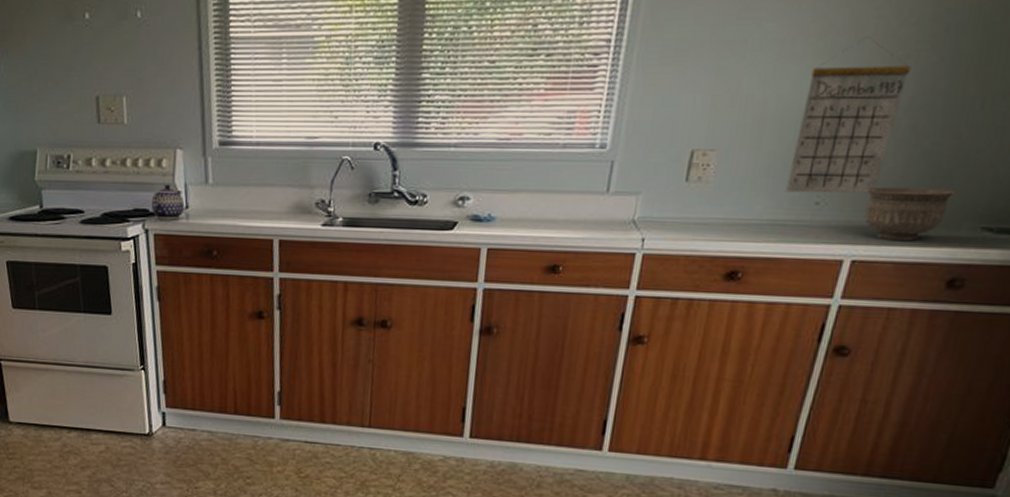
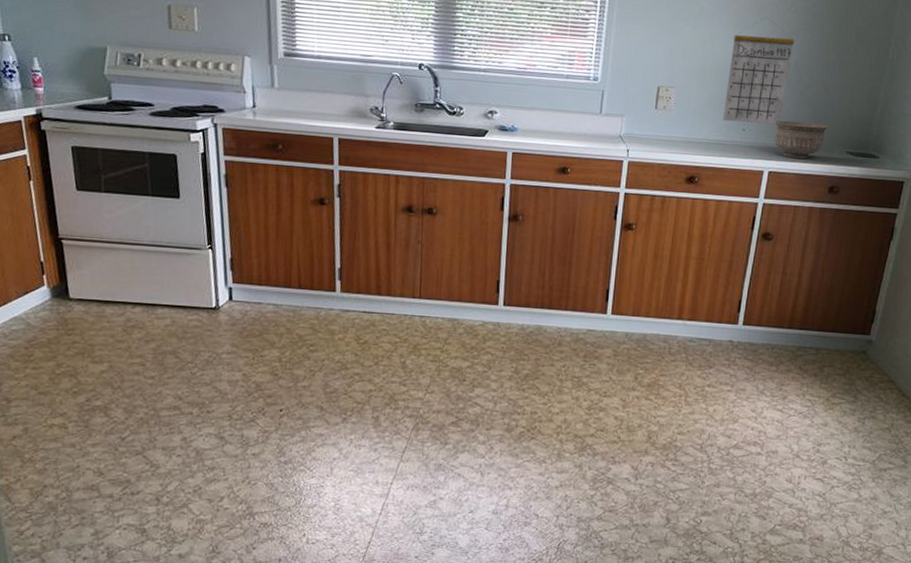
teapot: present [151,184,185,220] -> none [220,85,253,117]

